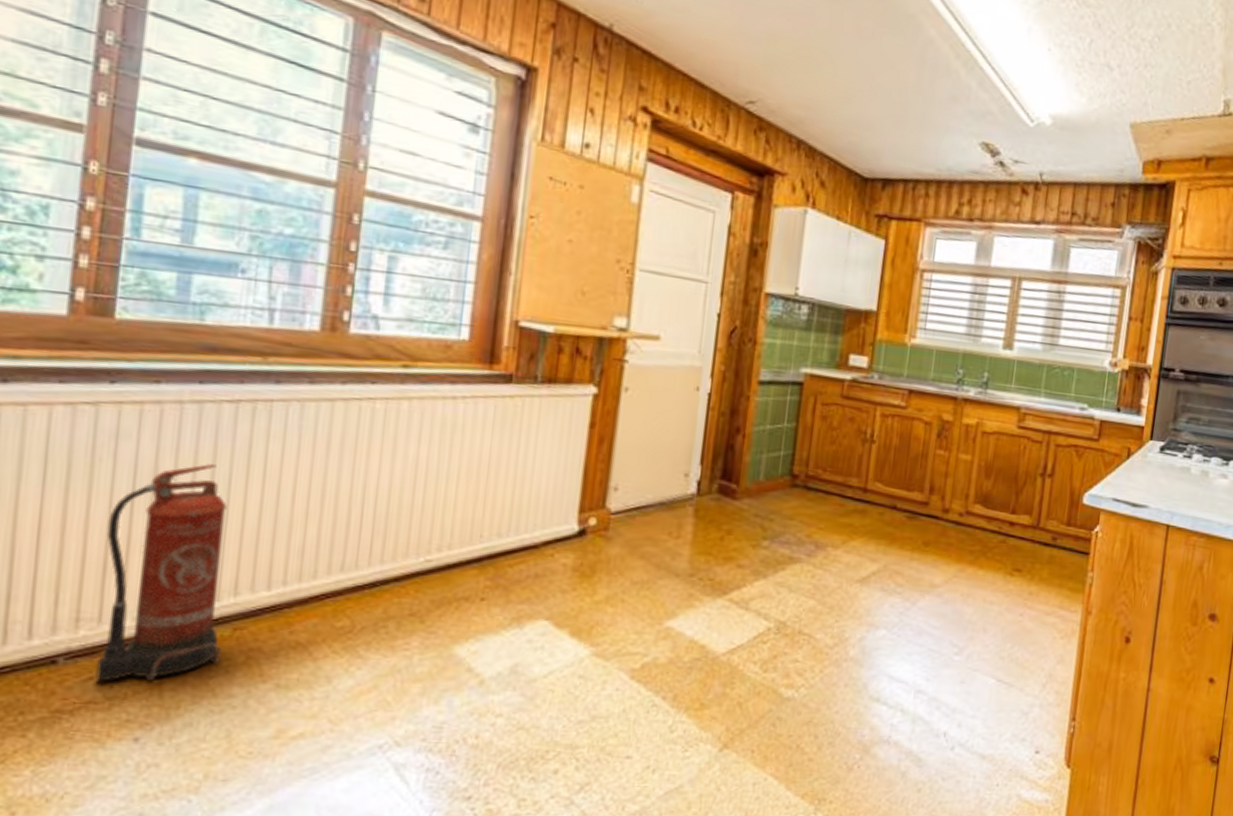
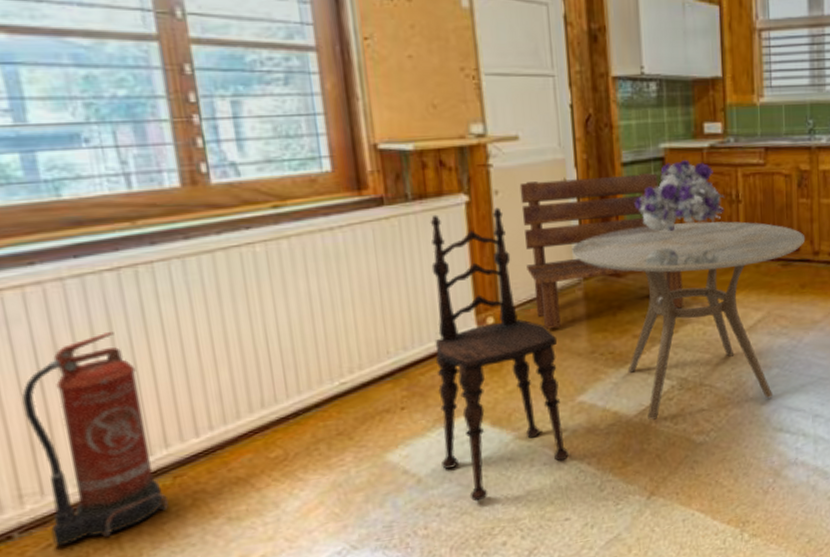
dining chair: none [509,401,657,718] -> present [430,207,570,502]
bench: none [641,384,801,545] -> present [519,173,684,329]
dining table: none [691,449,937,662] -> present [572,221,806,420]
bouquet: none [764,388,859,462] -> present [634,159,725,232]

